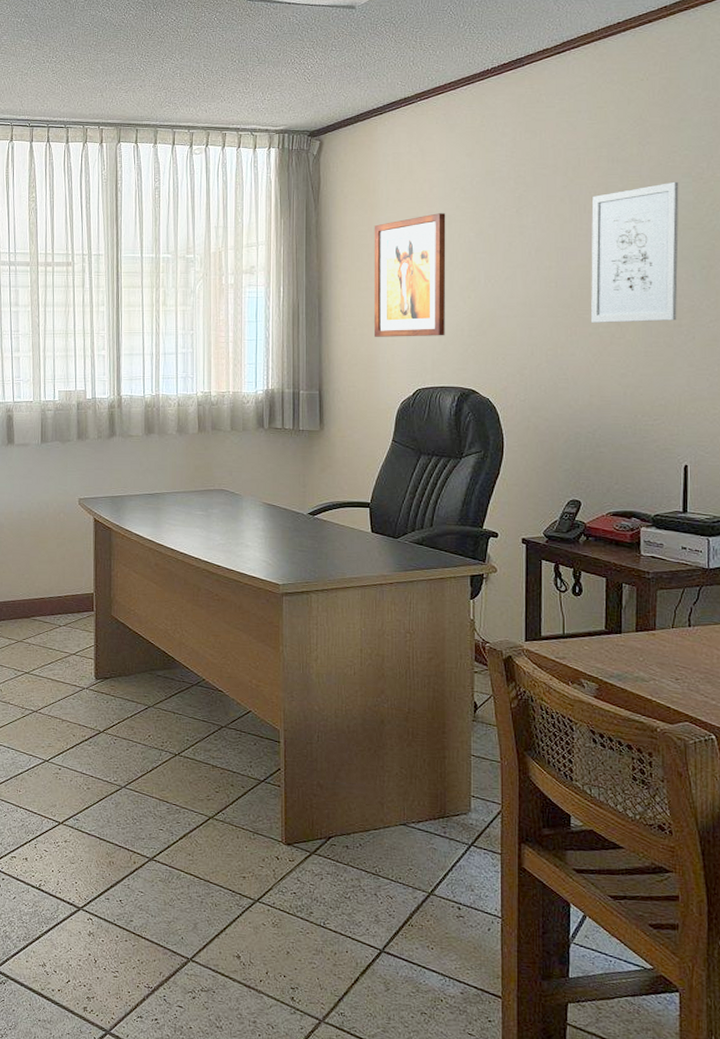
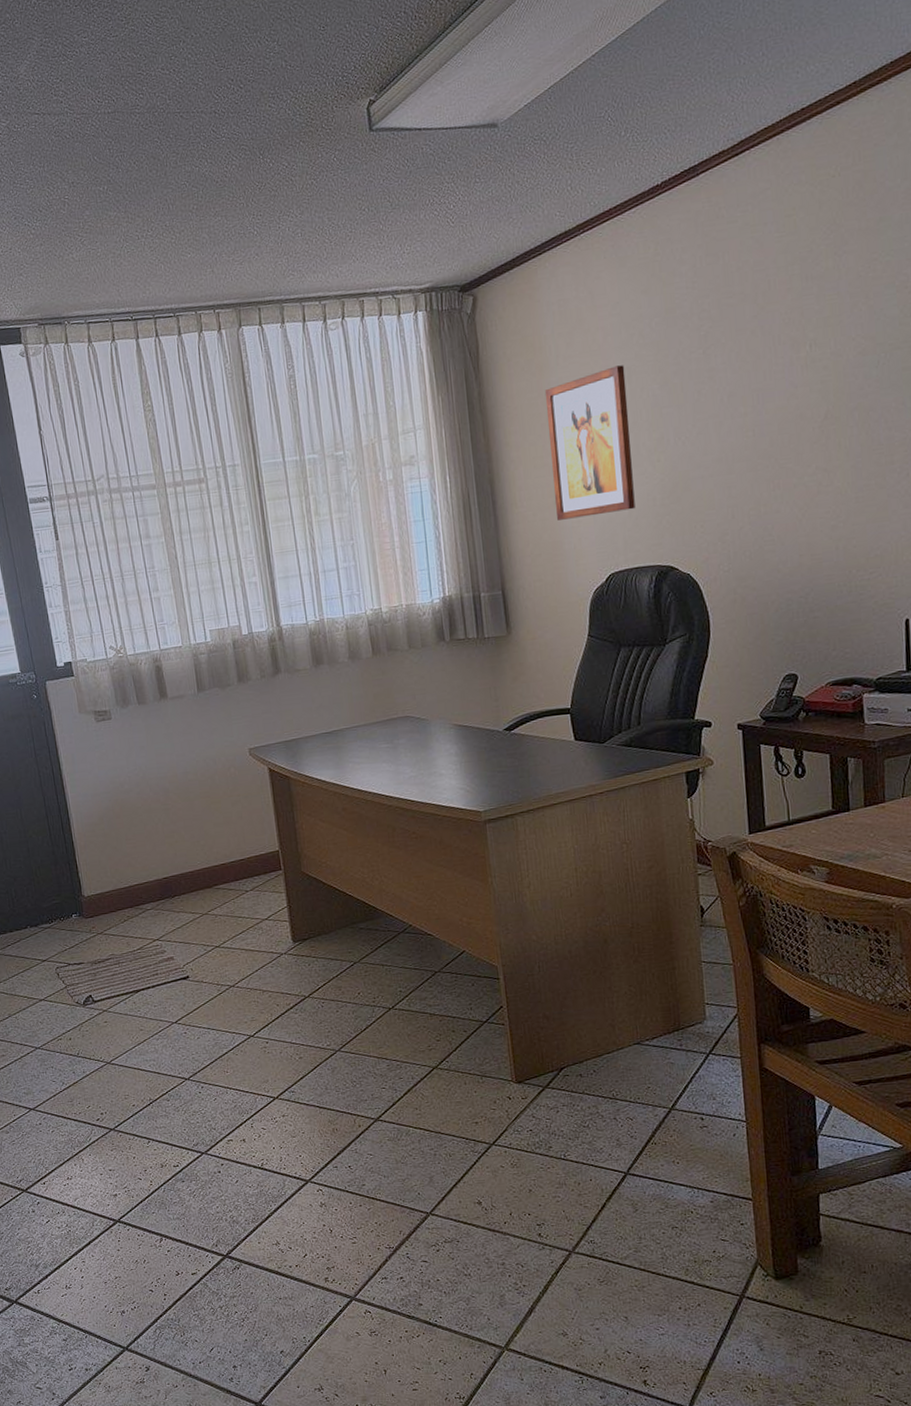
wall art: present [591,181,679,323] -> none [787,294,889,472]

